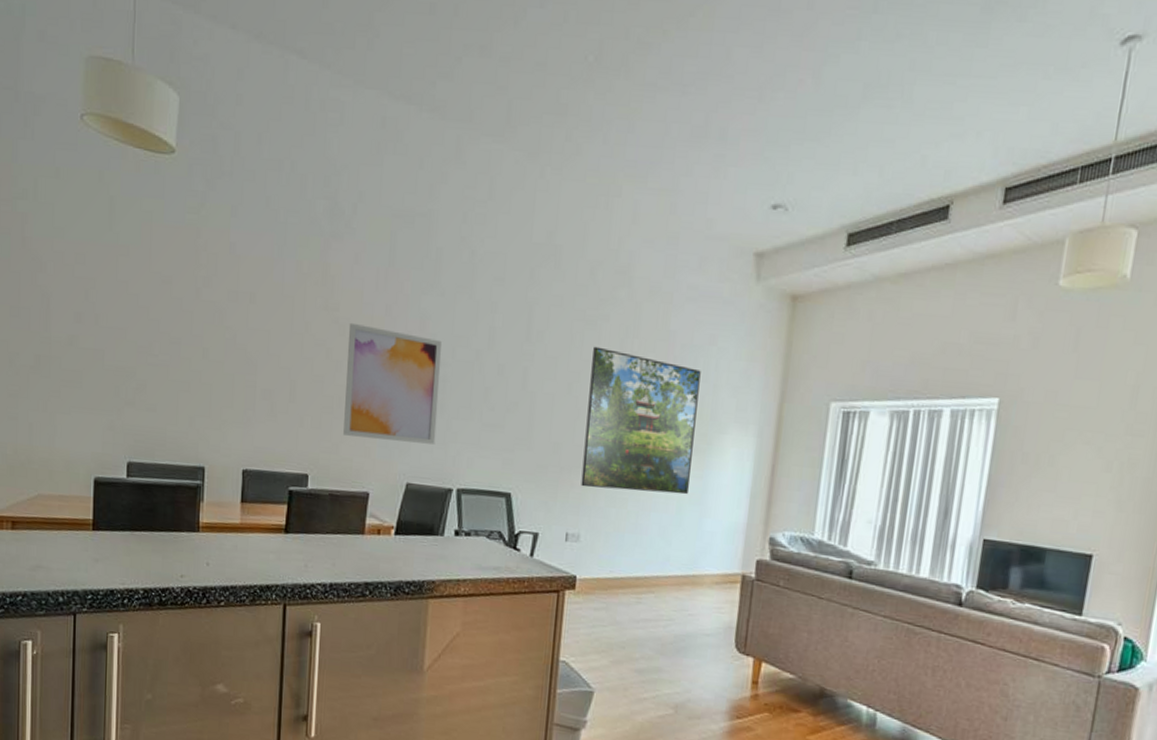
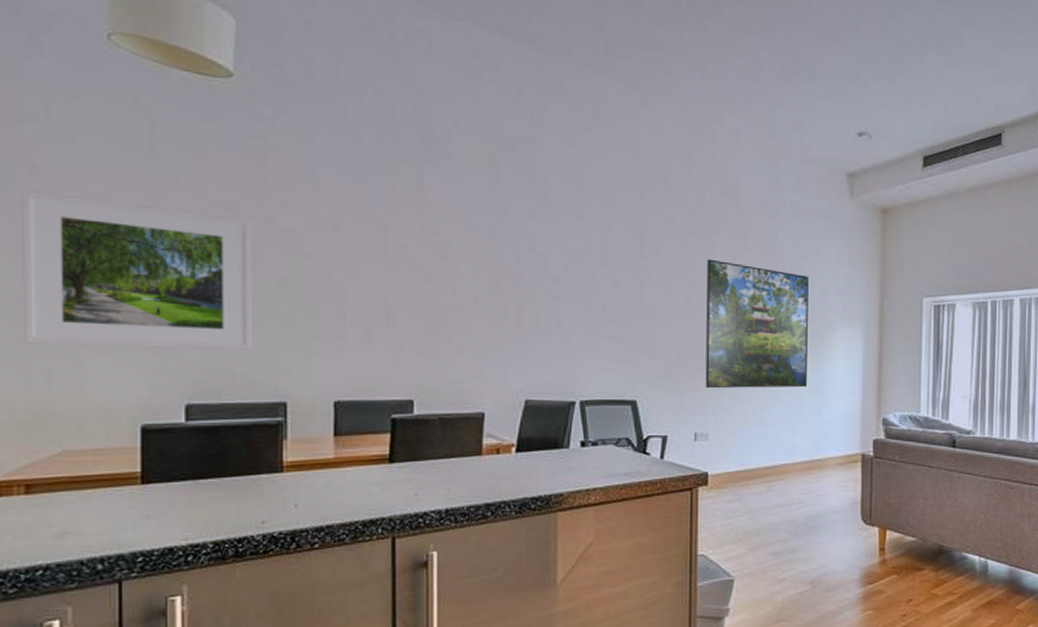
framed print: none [13,260,184,415] -> present [22,190,252,349]
wall art: present [343,322,443,445] -> none [450,245,555,360]

